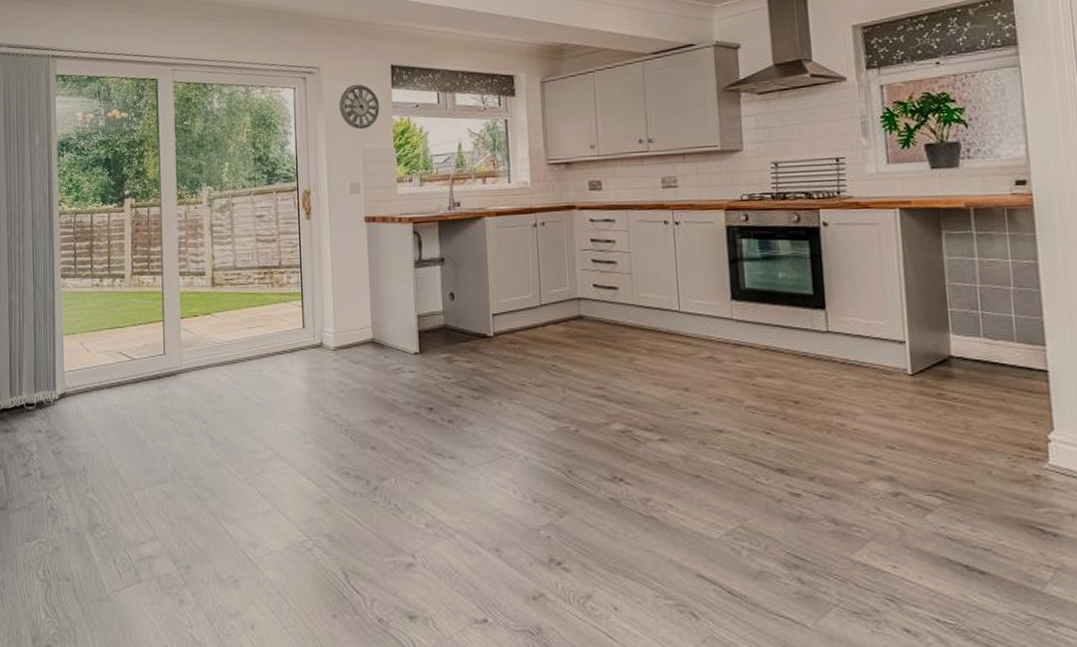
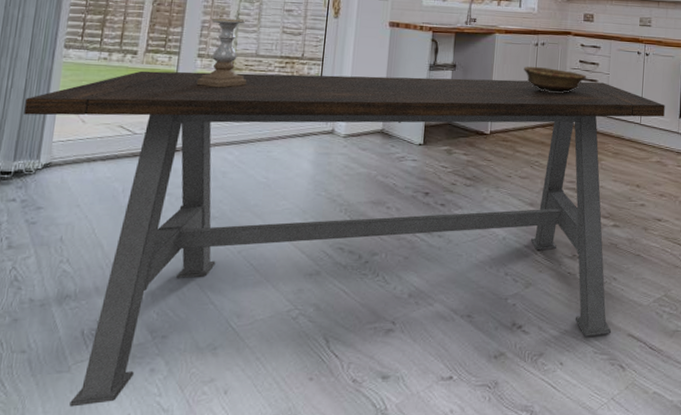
dining table: none [36,263,711,636] -> present [24,70,665,407]
candle holder: none [182,231,230,306] -> present [196,18,247,88]
decorative bowl: none [523,251,601,282] -> present [524,66,586,94]

